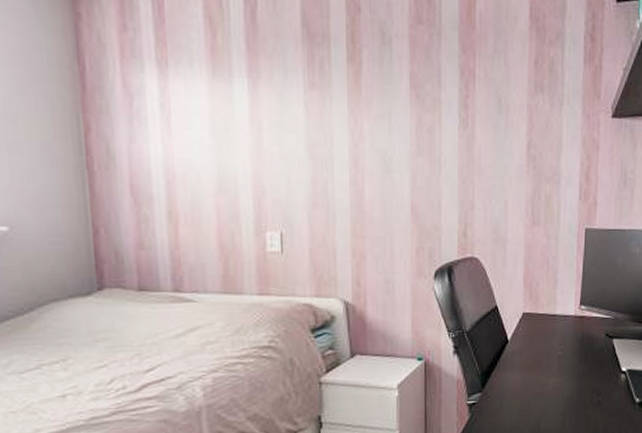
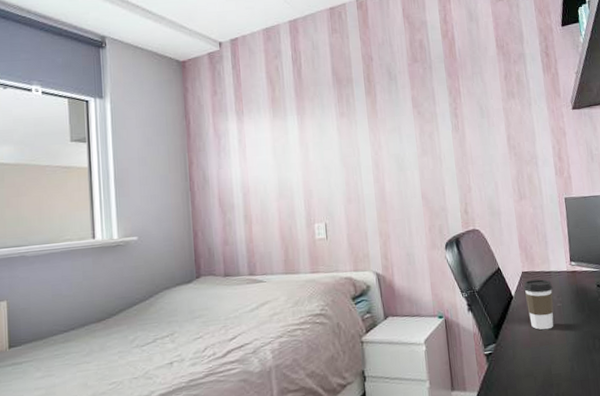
coffee cup: none [522,323,556,381] -> present [523,279,554,330]

